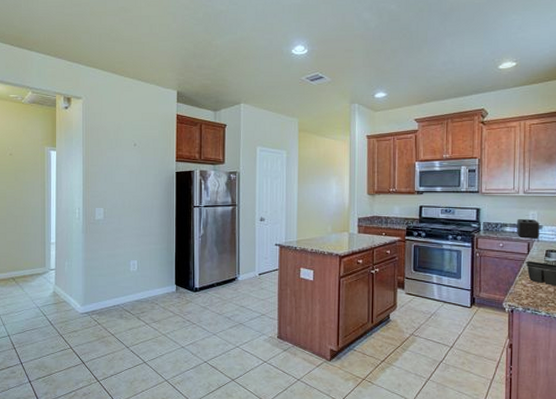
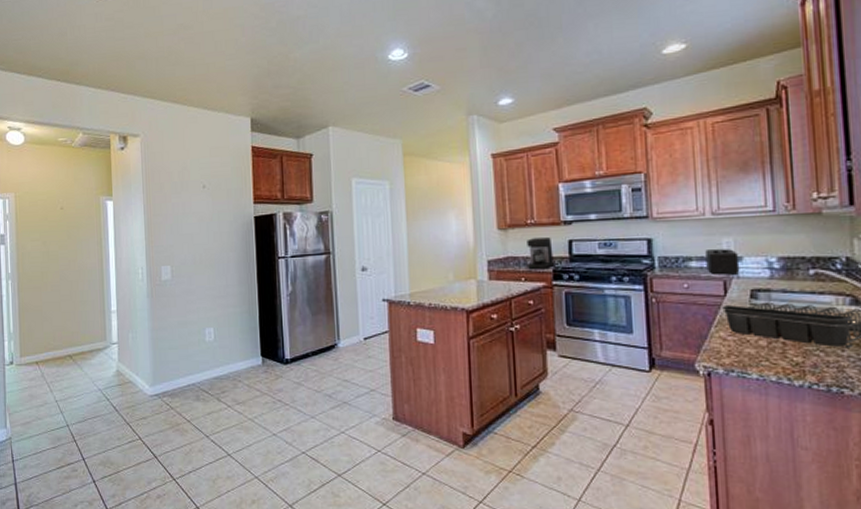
coffee maker: none [387,203,408,228] -> present [526,237,554,270]

